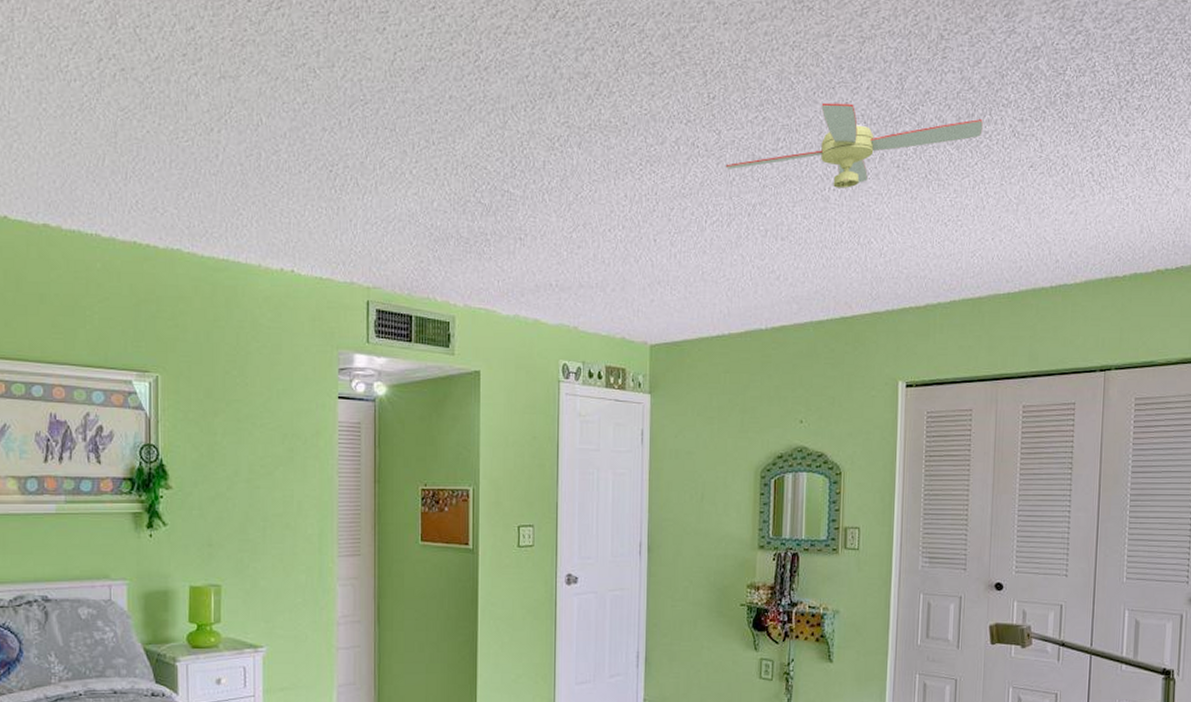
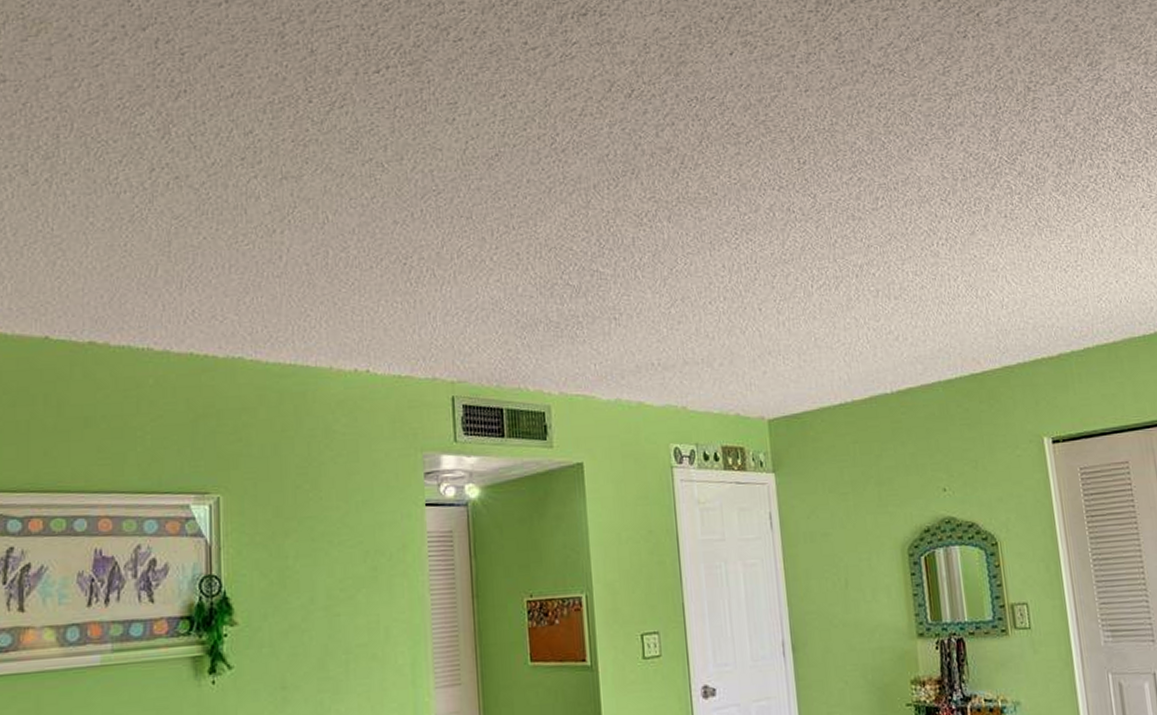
ceiling fan: present [725,102,983,188] -> none [825,158,1087,242]

